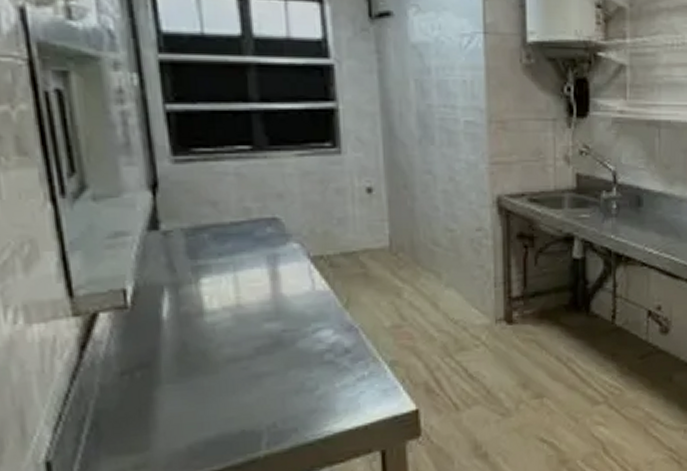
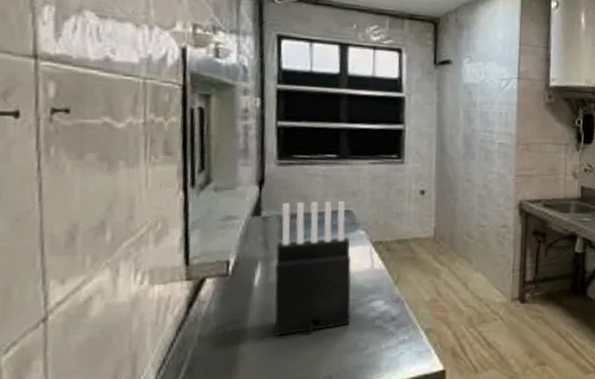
knife block: none [184,205,293,379] -> present [274,200,352,336]

